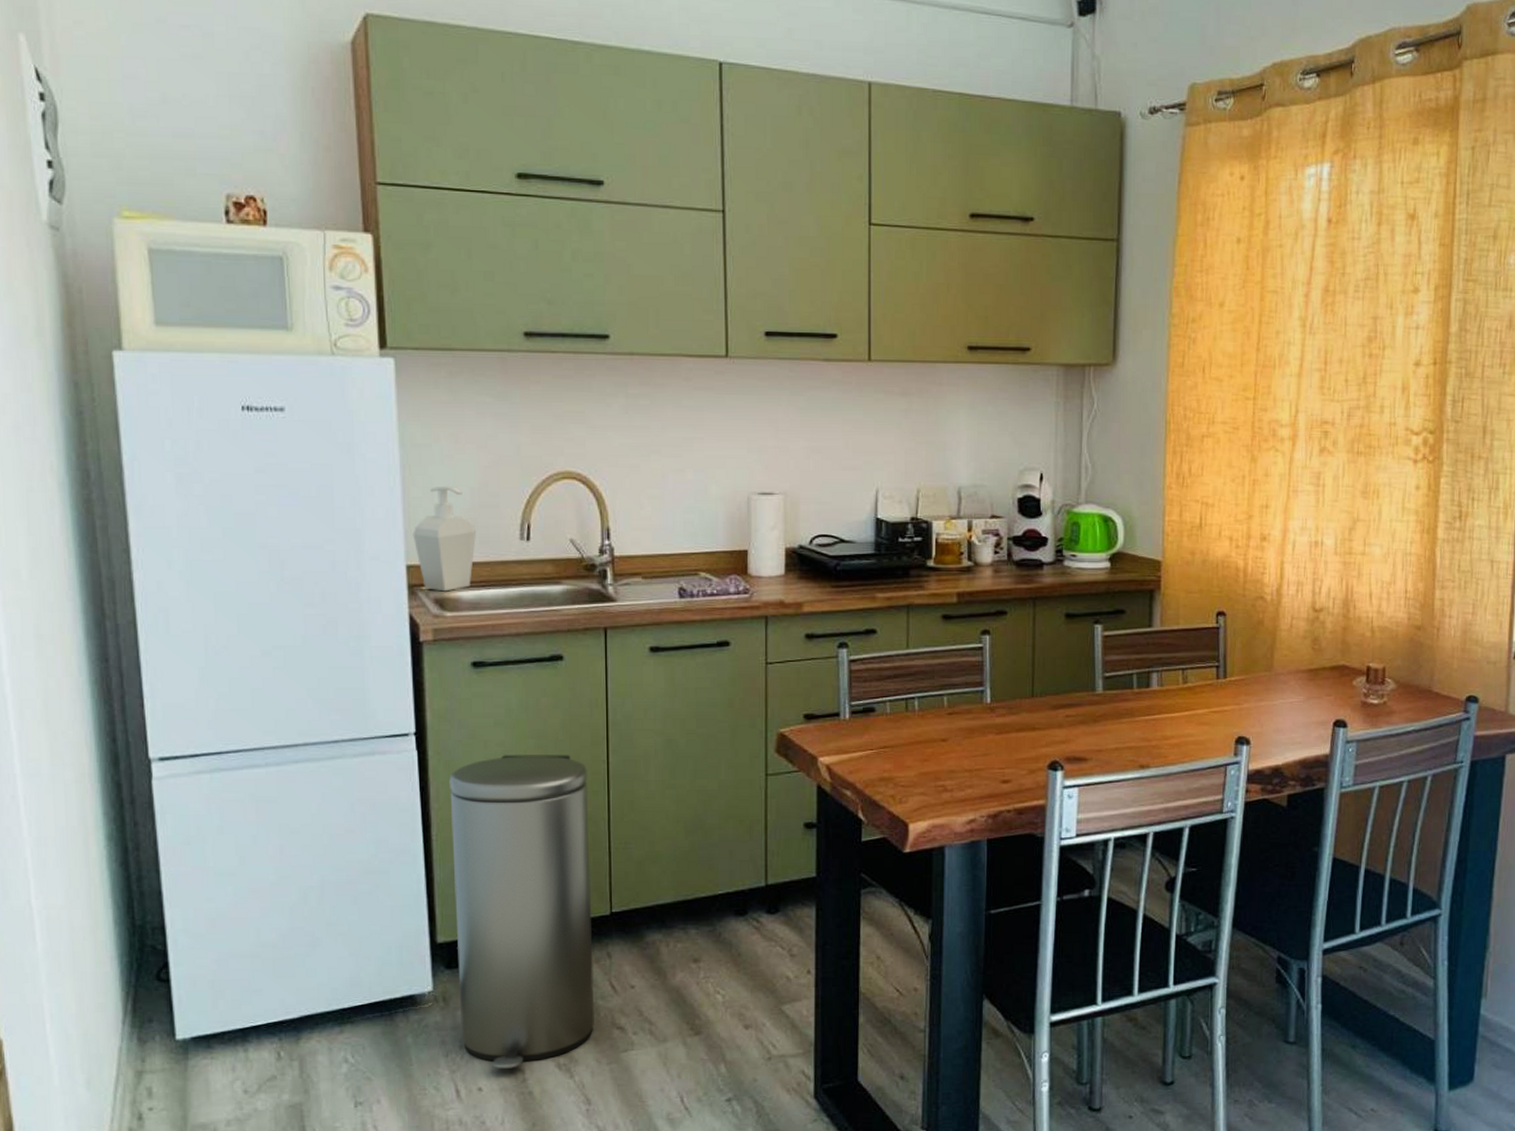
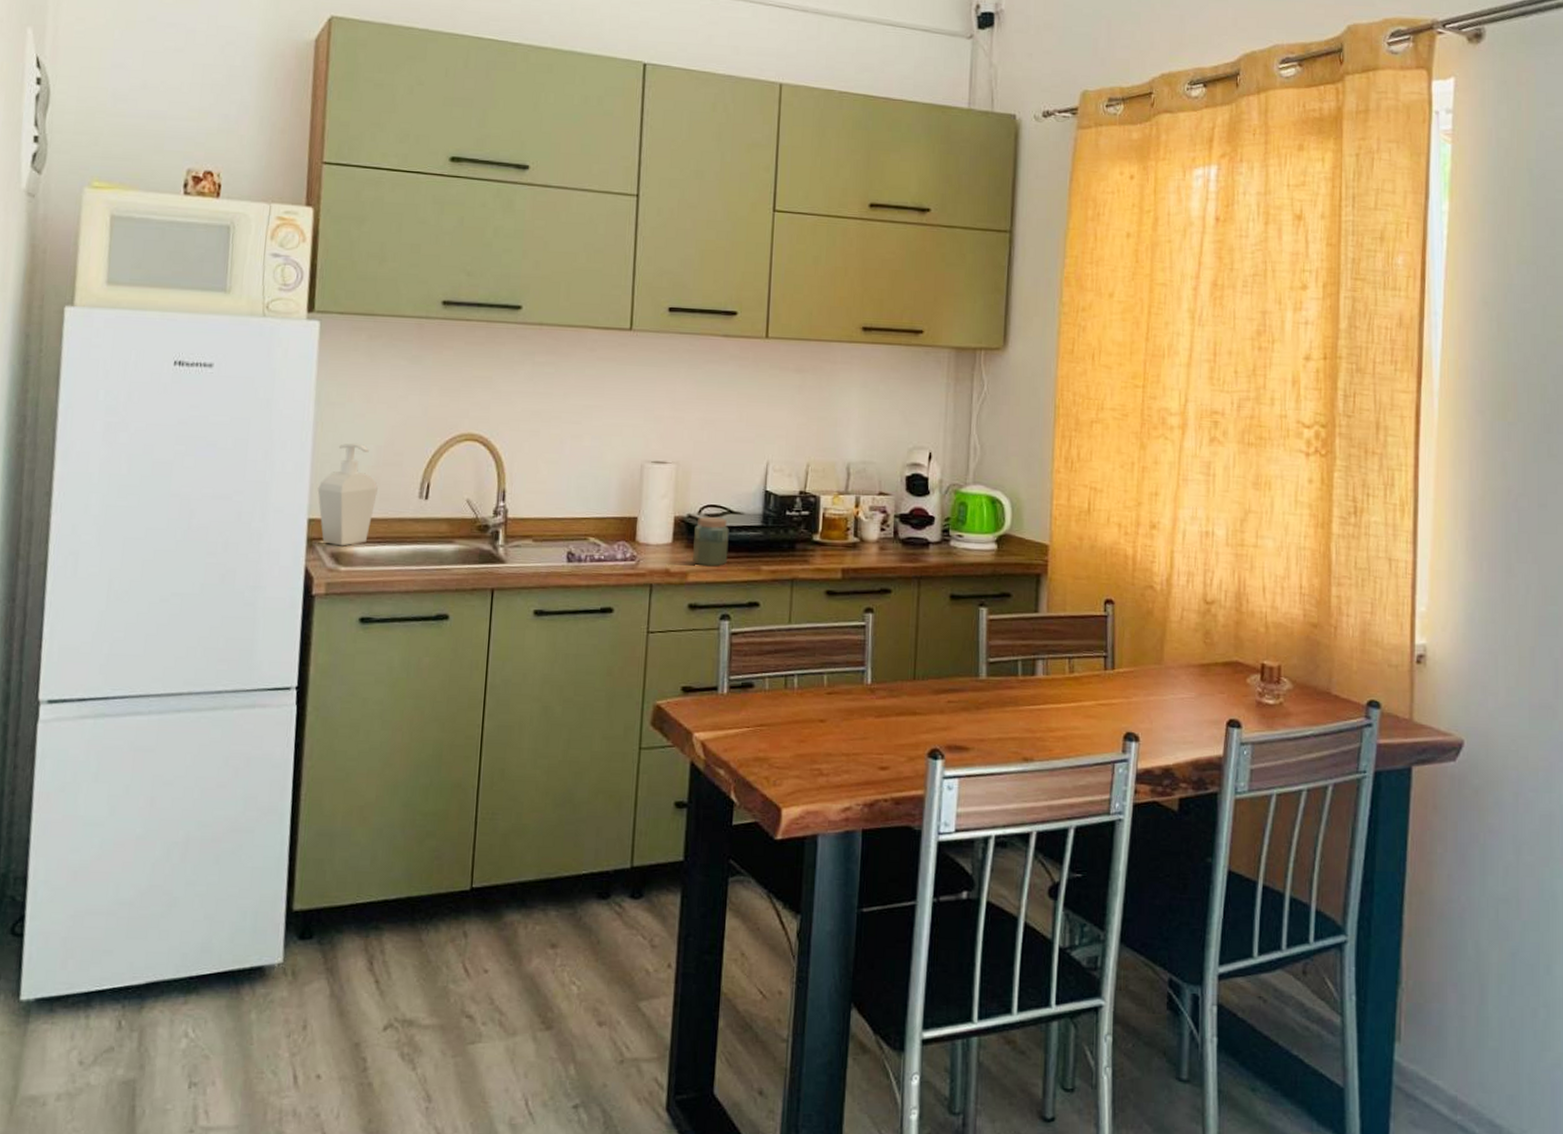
pedal bin: present [449,755,594,1069] -> none [306,714,462,1055]
peanut butter: none [807,547,842,598] -> present [693,517,729,568]

